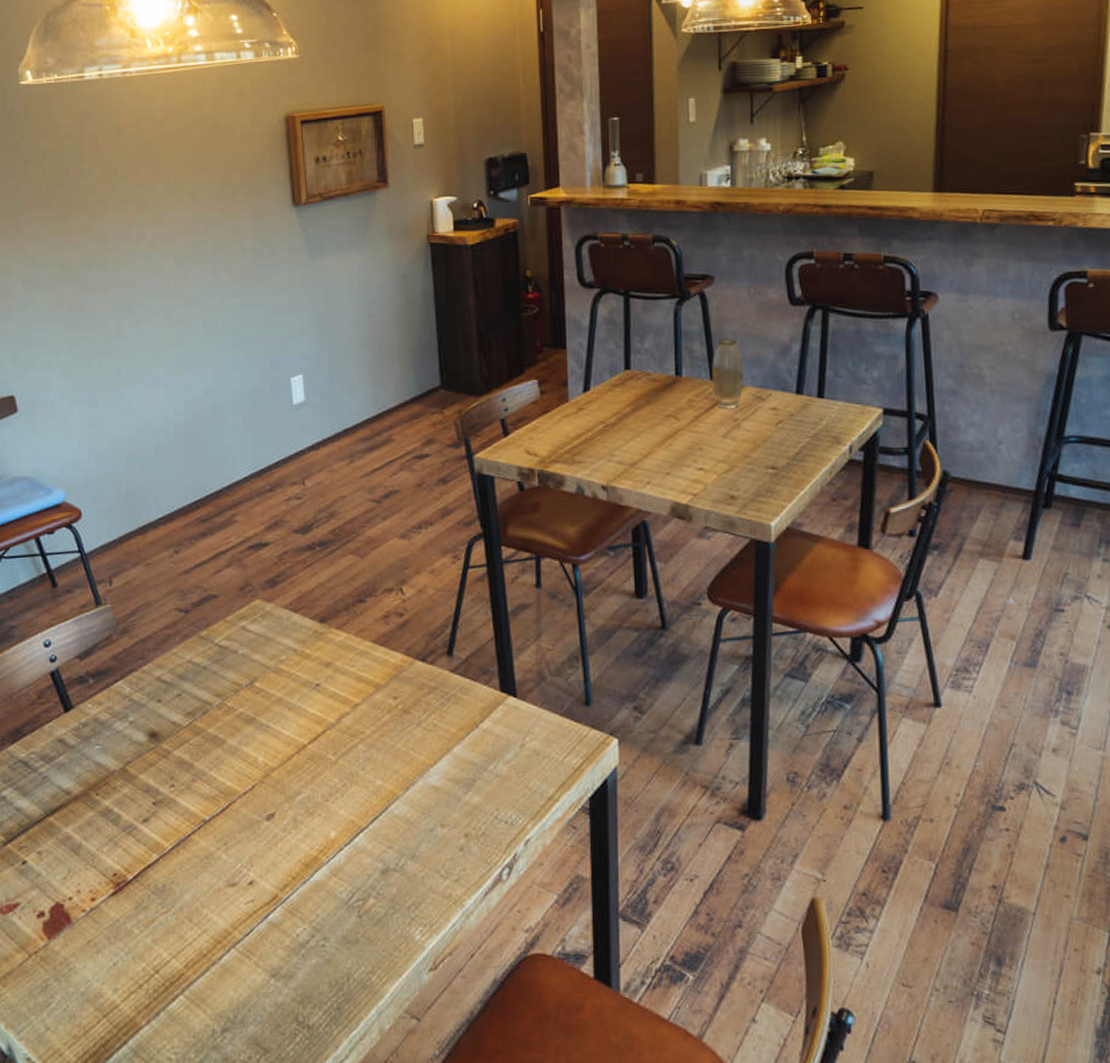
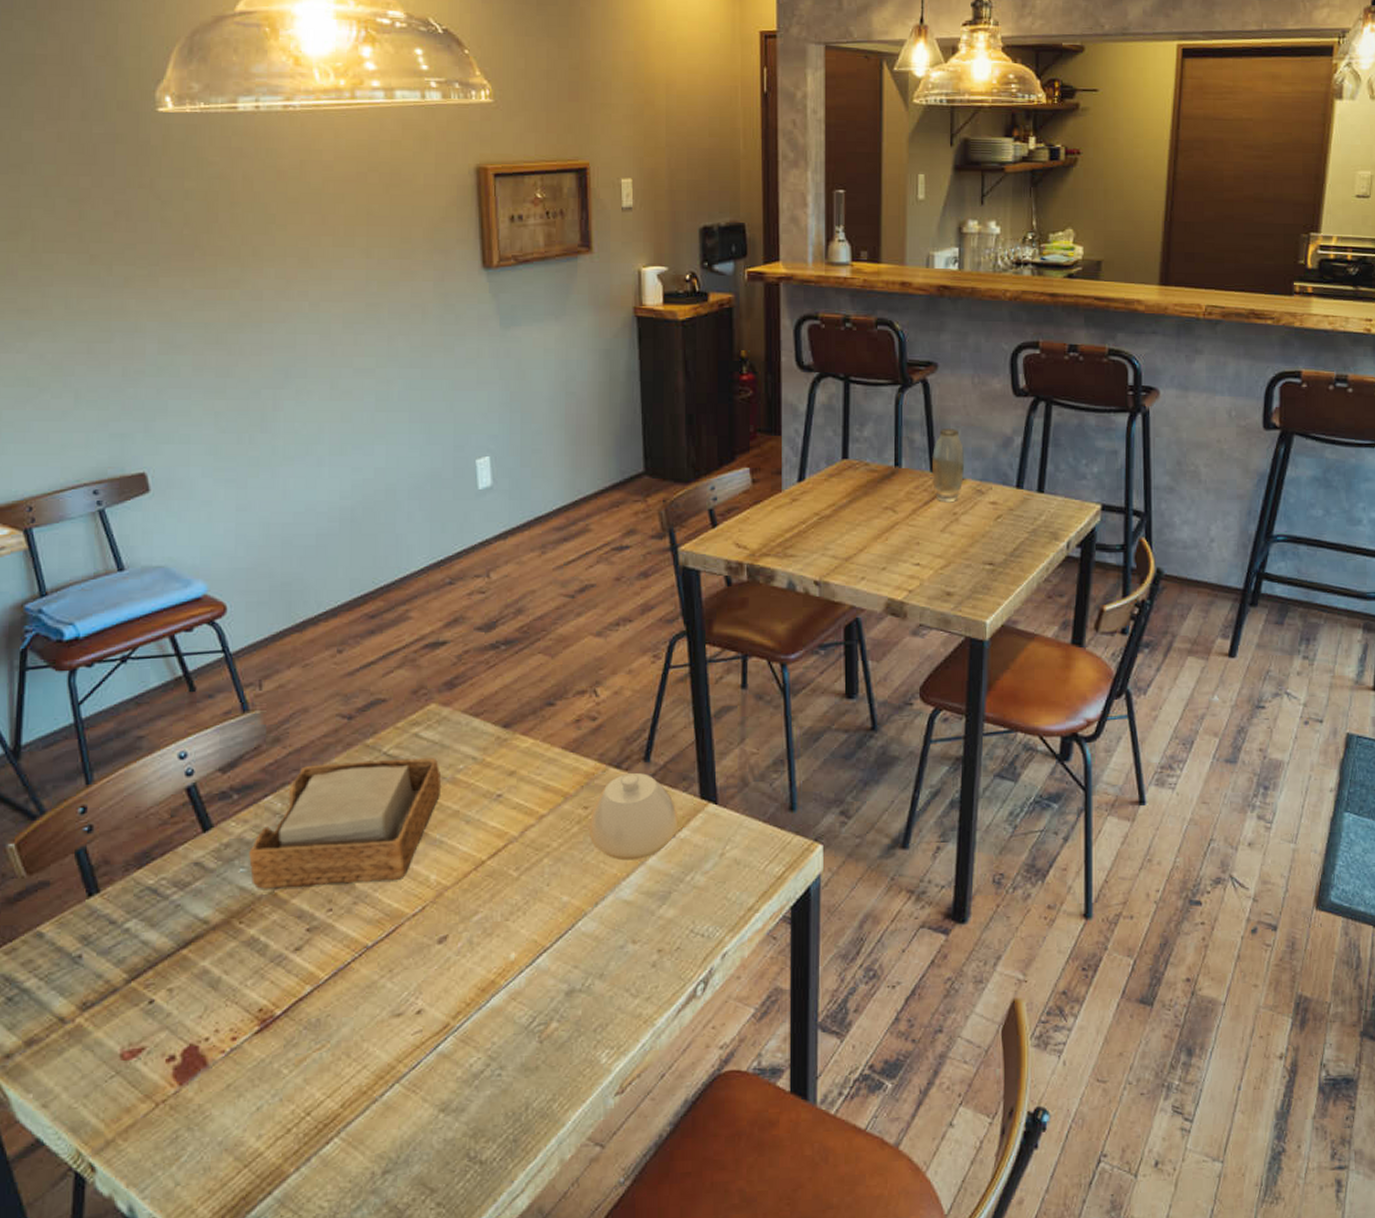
napkin holder: none [103,649,267,765] -> present [249,758,442,889]
sugar bowl: none [398,667,481,749] -> present [589,773,678,861]

